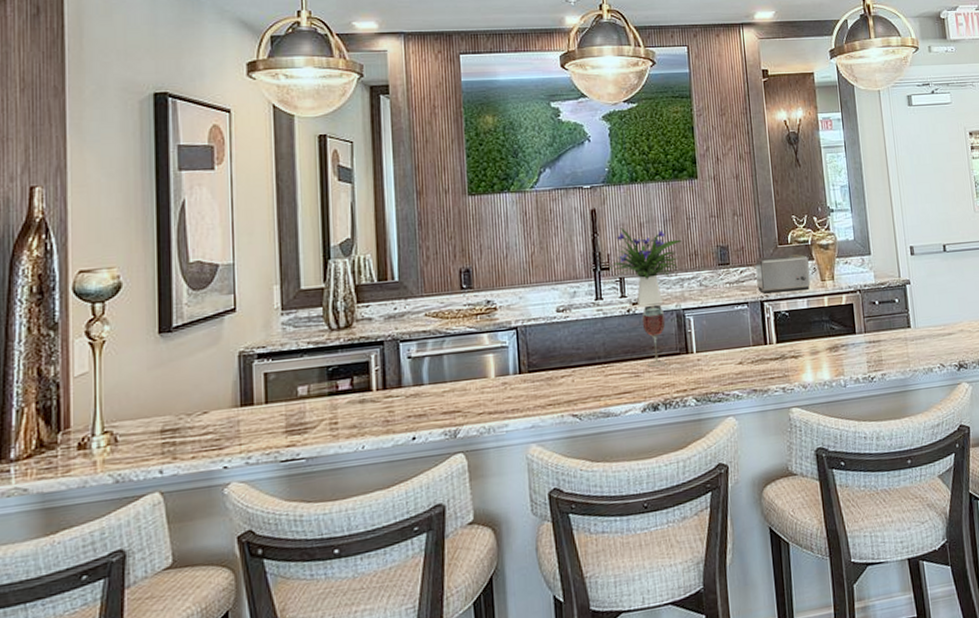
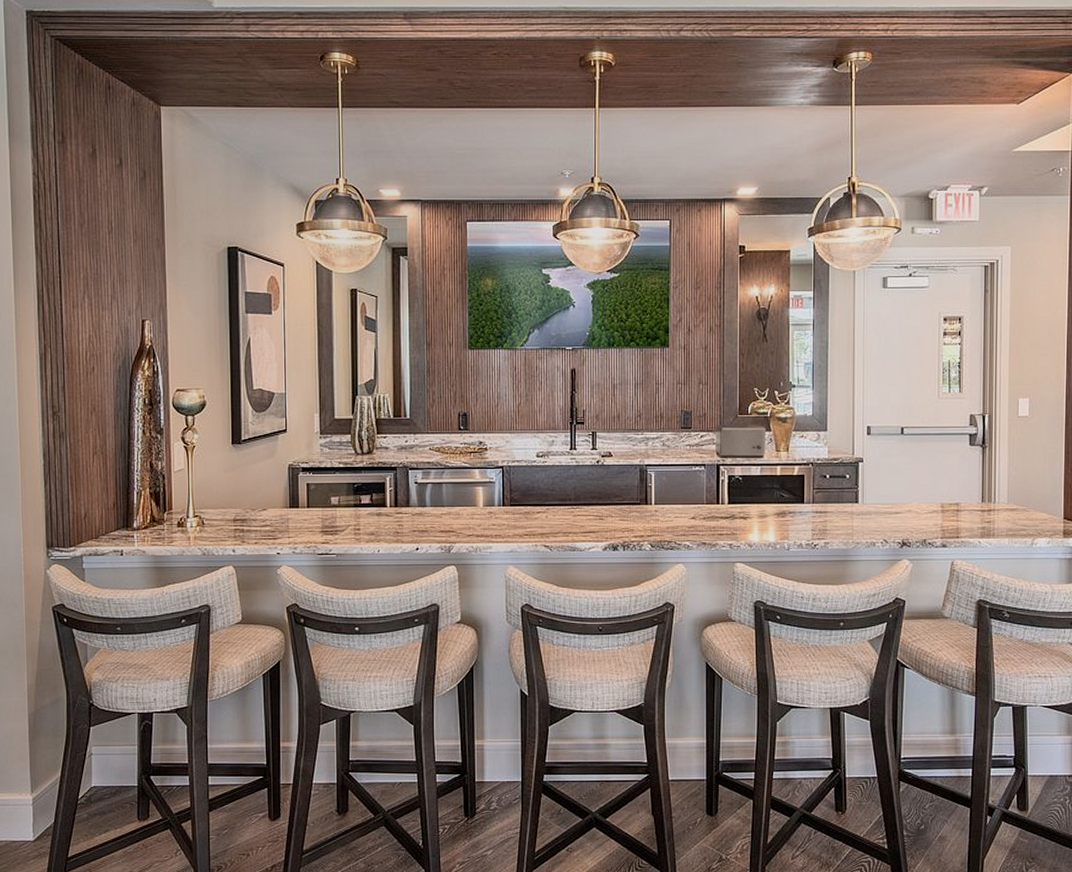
flower arrangement: present [611,228,683,306] -> none [585,387,650,459]
wineglass: present [641,304,666,368] -> none [609,458,630,513]

